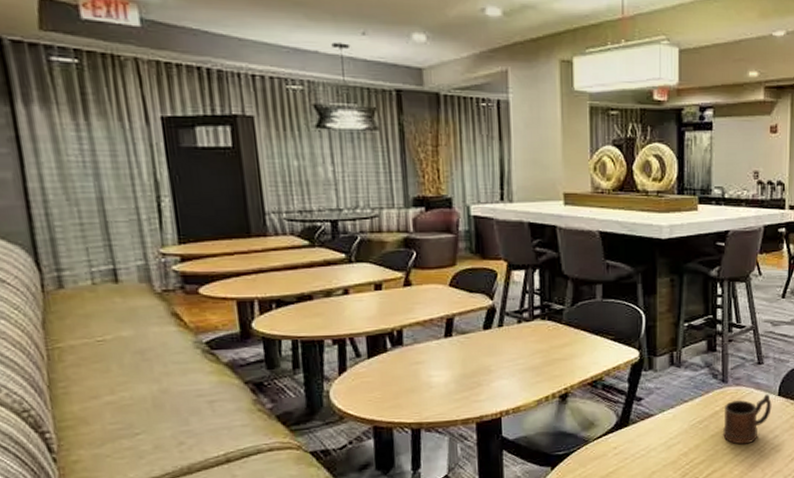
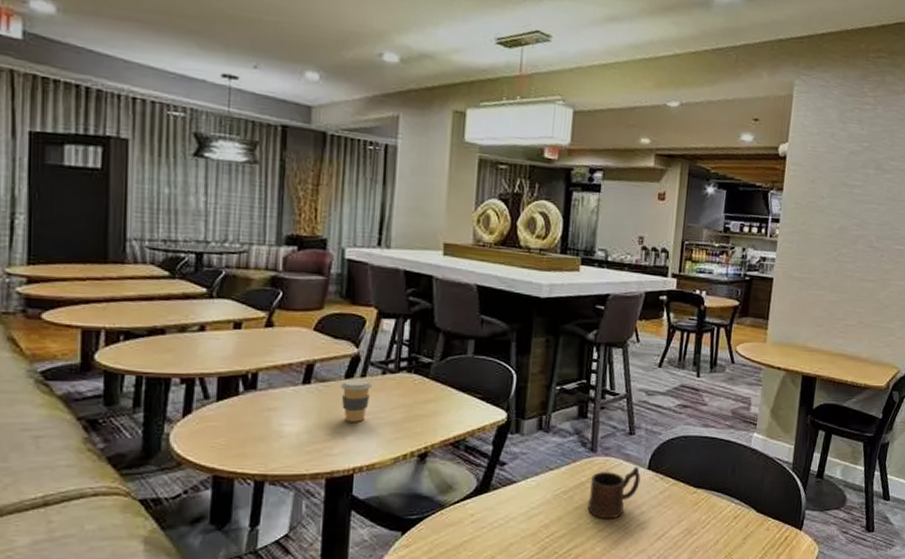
coffee cup: none [479,328,509,370] -> present [340,378,372,422]

